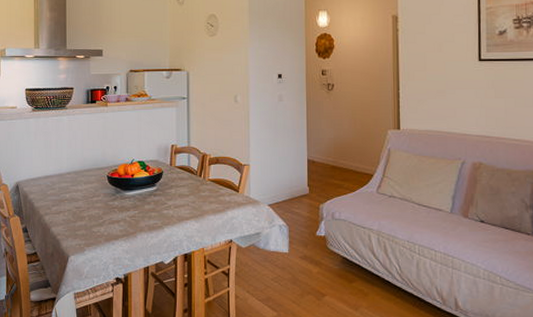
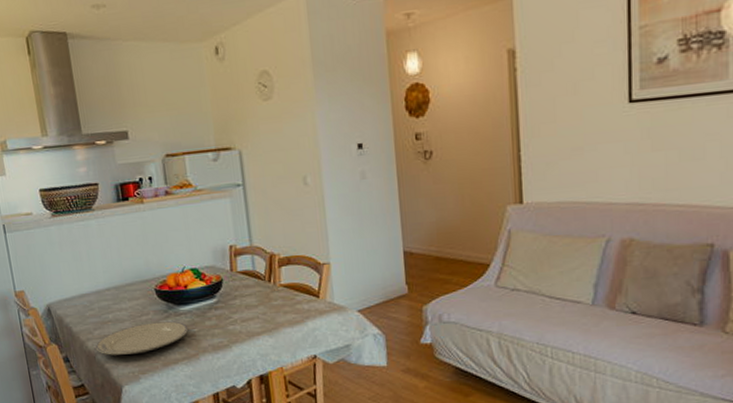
plate: none [51,203,131,229] -> present [95,321,189,356]

